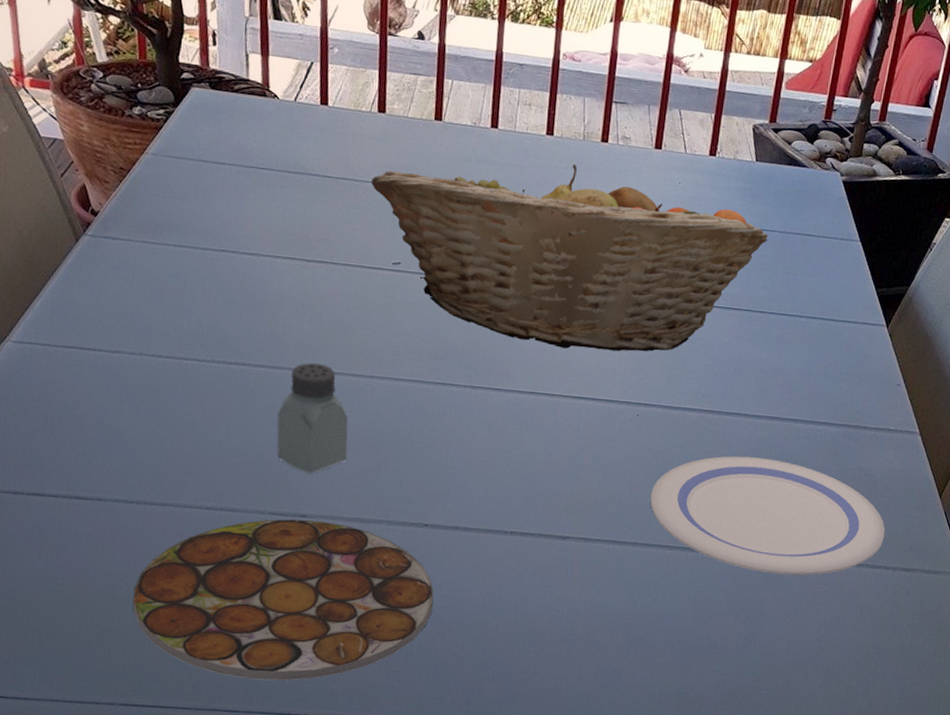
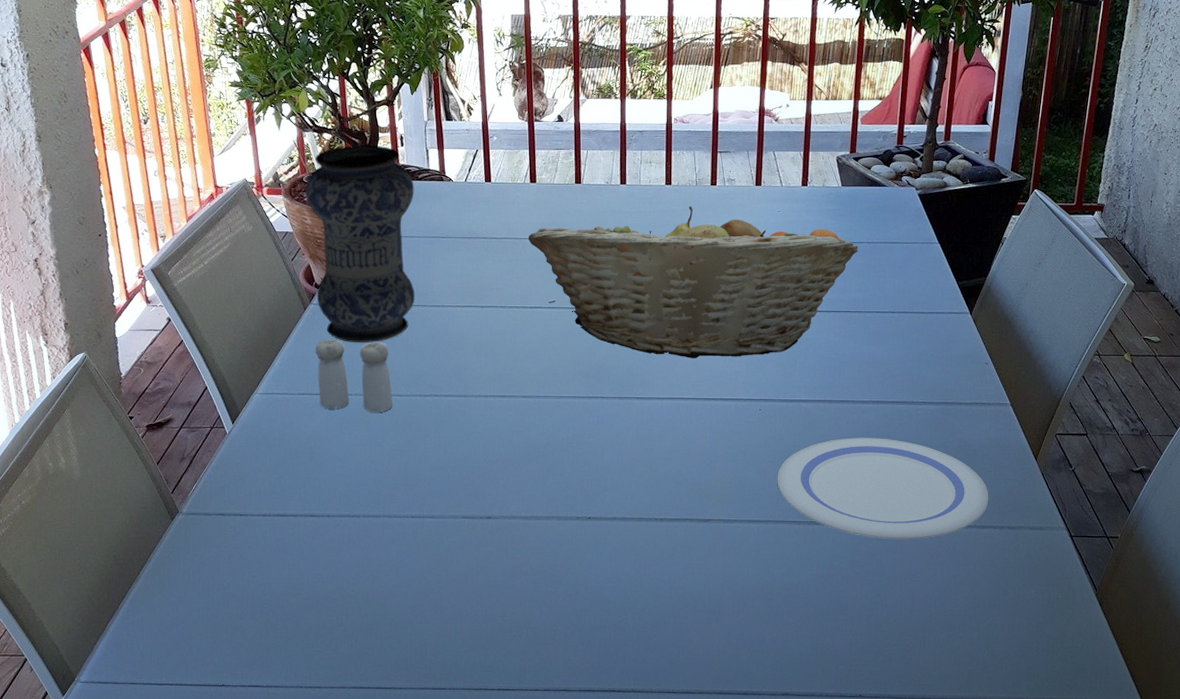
vase: none [82,36,228,292] -> present [305,145,415,343]
salt and pepper shaker: none [89,281,188,379] -> present [315,339,393,412]
plate: present [133,519,434,681] -> none [357,520,600,660]
saltshaker: present [277,363,349,474] -> none [464,390,522,482]

